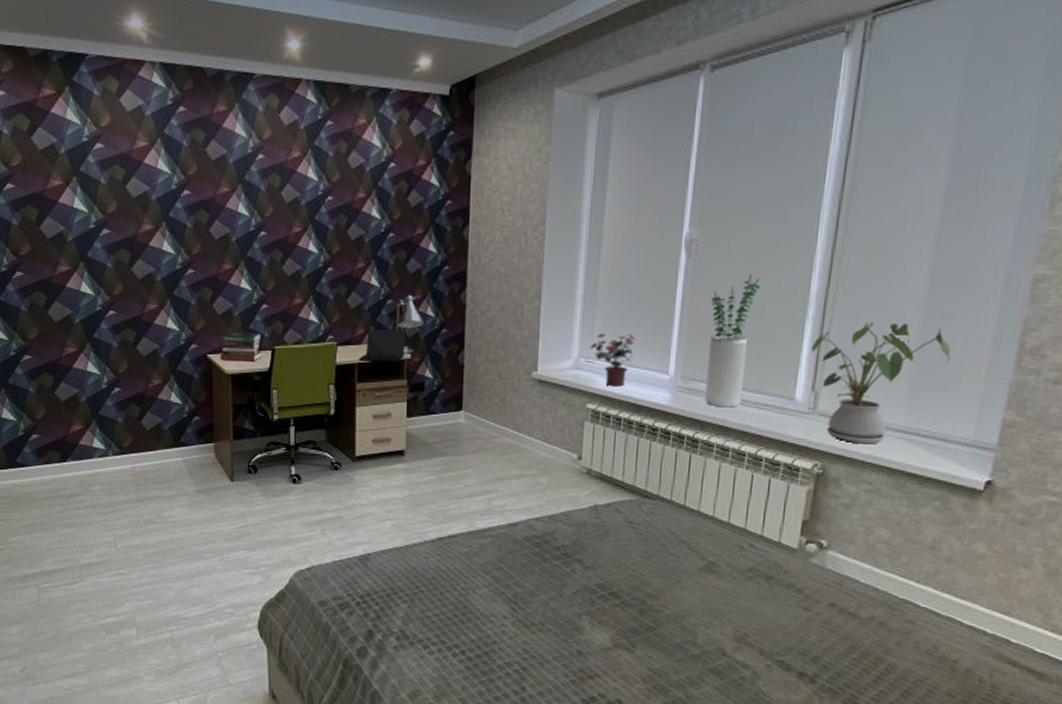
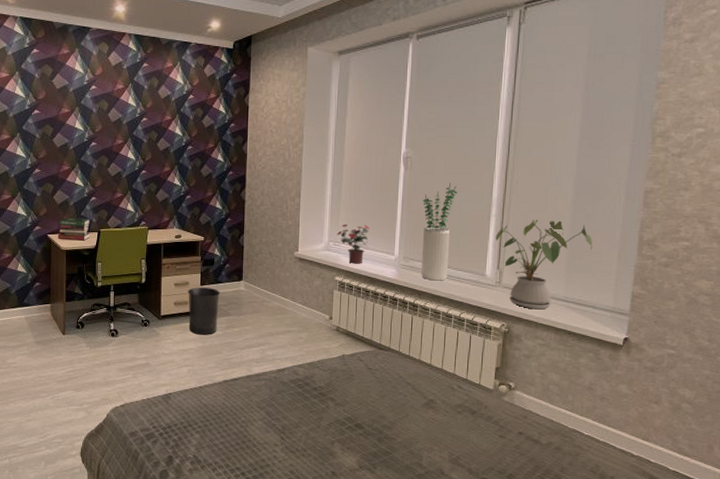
laptop: present [358,329,407,363] -> none [164,218,201,243]
waste bin: none [389,420,433,481] -> present [187,287,220,335]
desk lamp: present [396,295,424,354] -> none [193,193,214,237]

